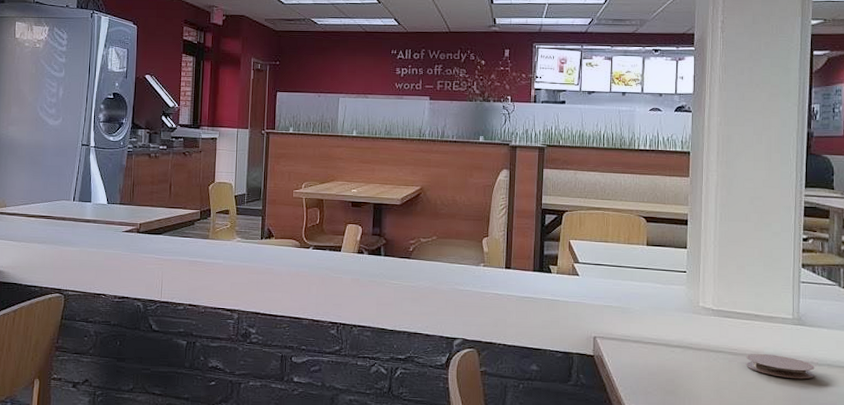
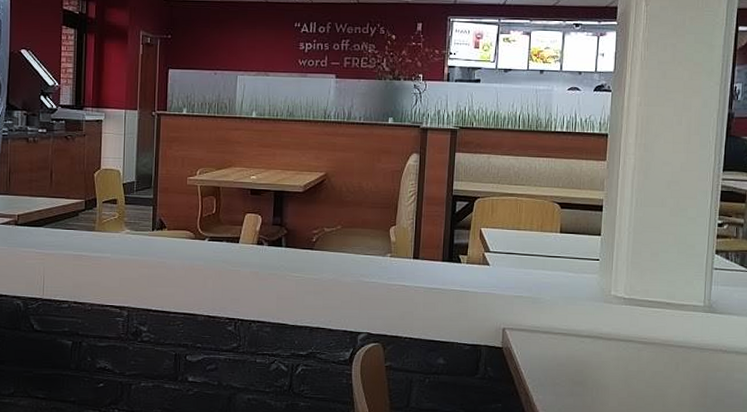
coaster: present [745,353,815,379] -> none [654,342,723,367]

